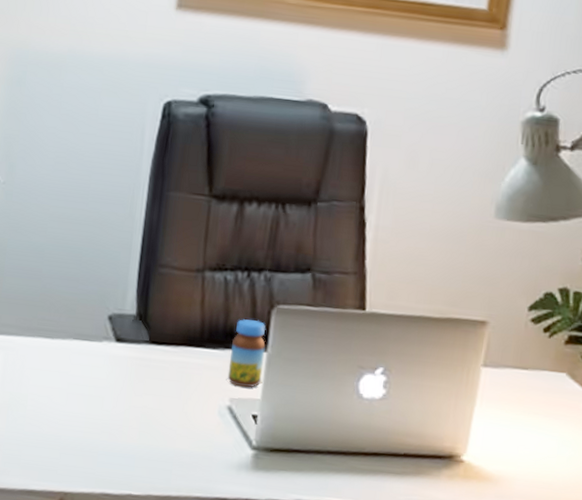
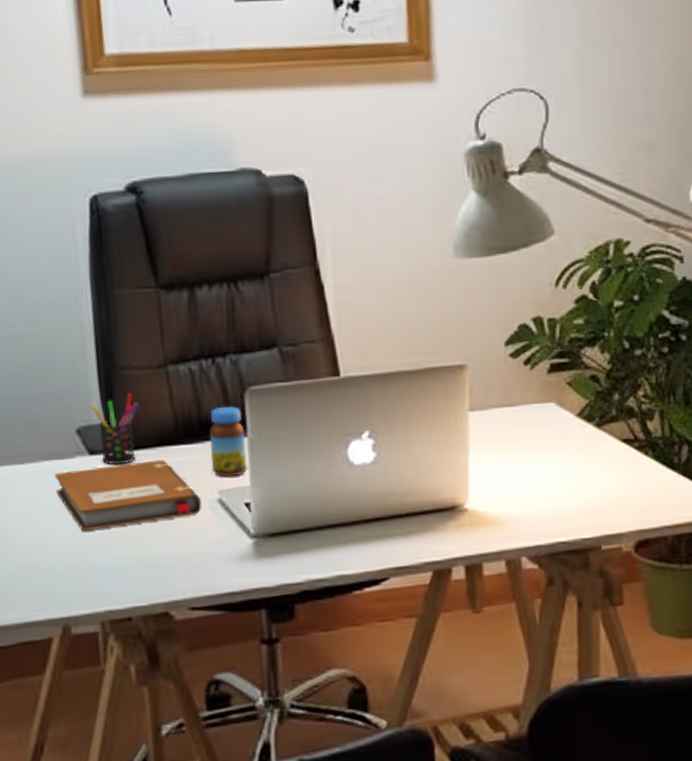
notebook: none [77,353,212,417] -> present [54,459,202,532]
pen holder: none [125,290,172,357] -> present [90,392,140,465]

